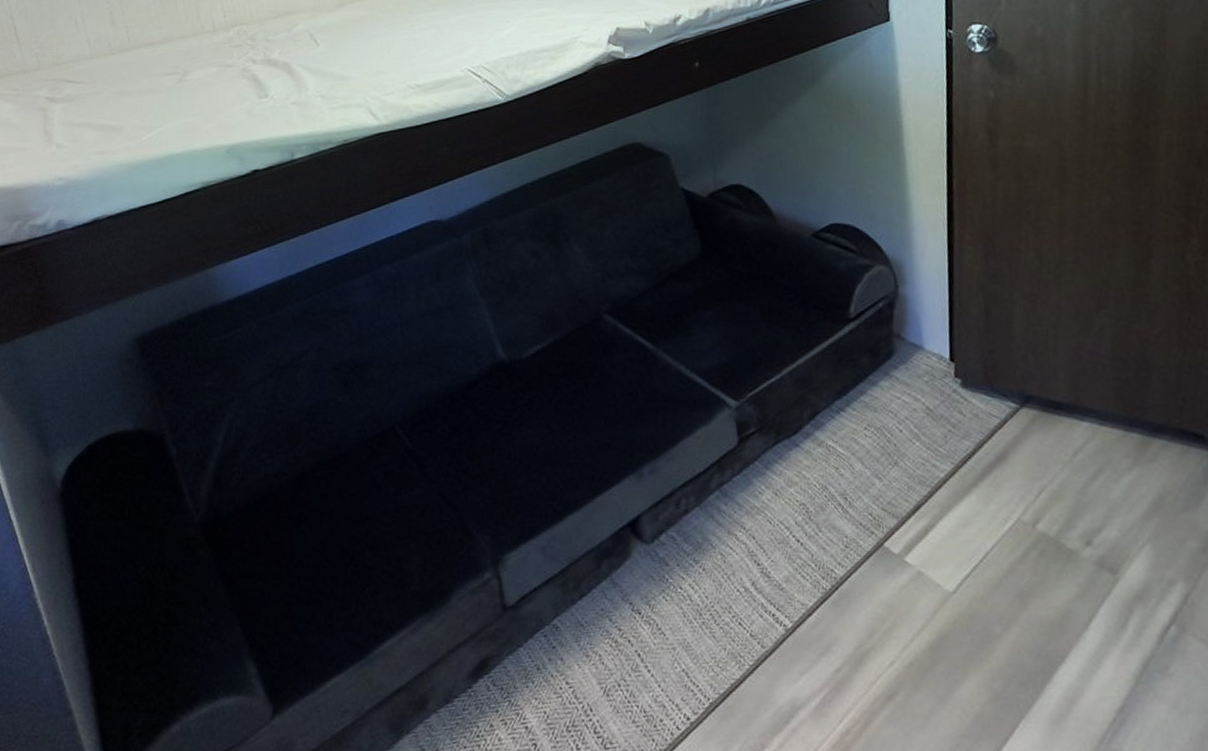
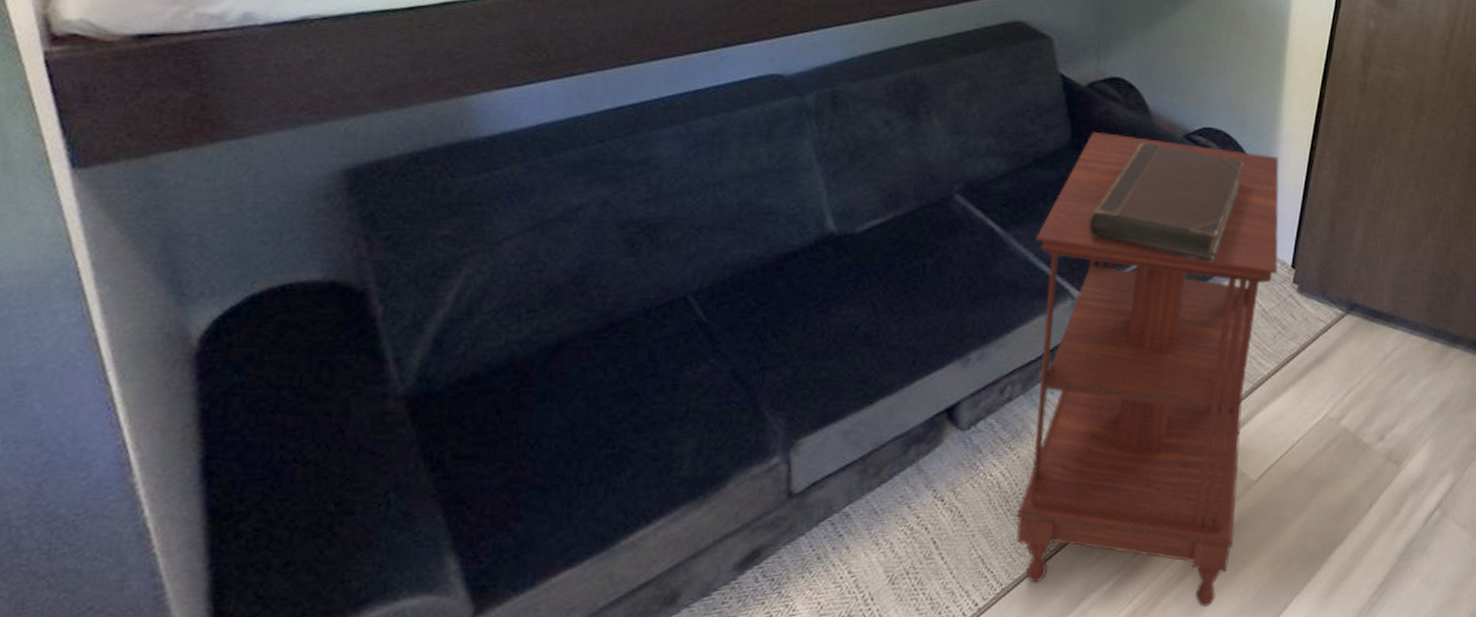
side table: none [684,240,941,729] -> present [1016,131,1280,607]
book: none [732,246,879,364] -> present [1088,143,1243,264]

